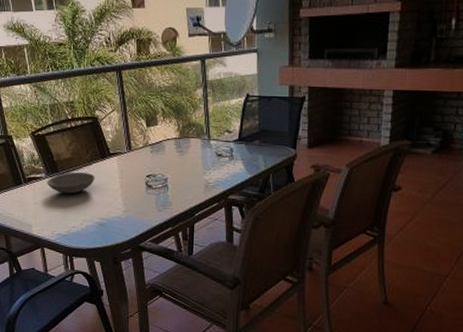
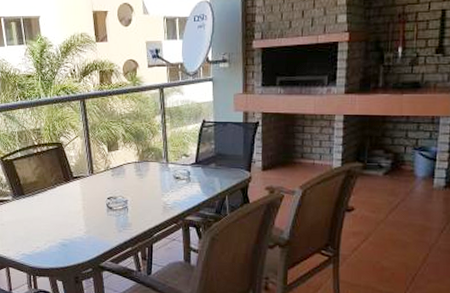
bowl: present [47,172,95,194] -> none [13,195,59,216]

